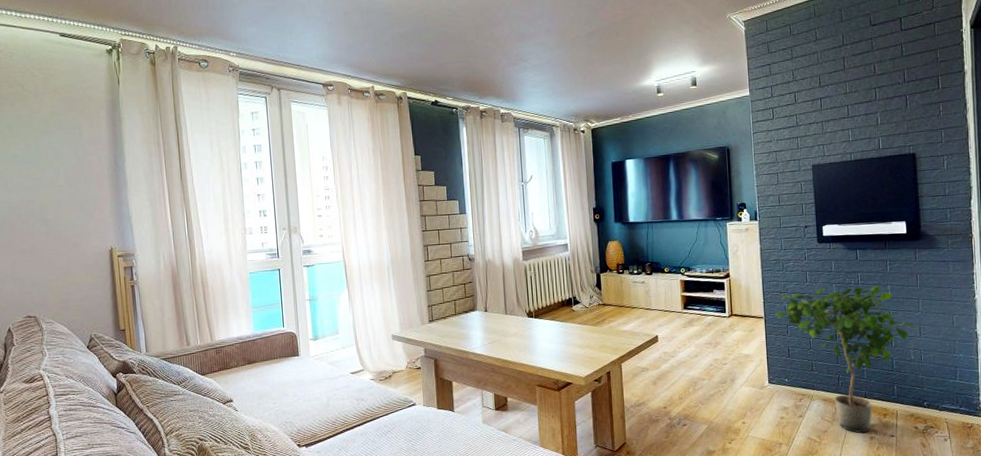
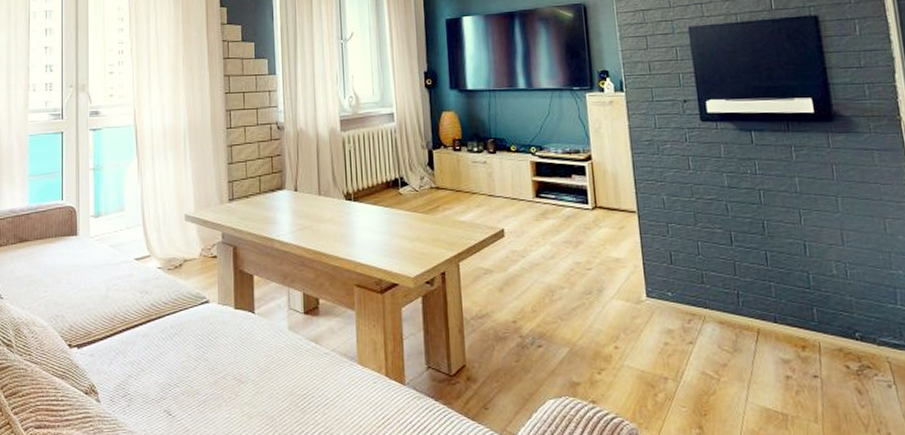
potted plant: present [774,285,916,434] -> none [650,177,836,371]

